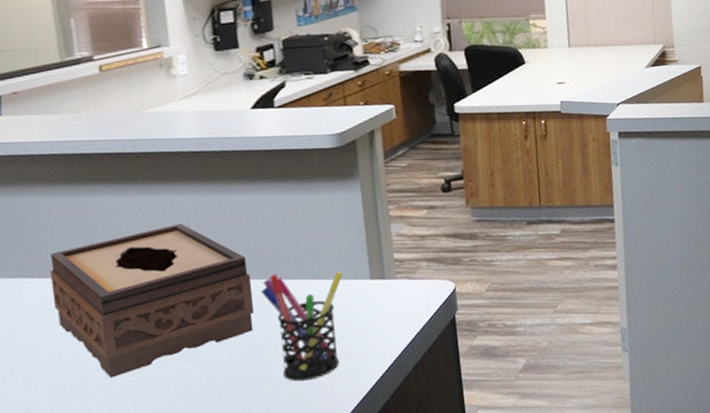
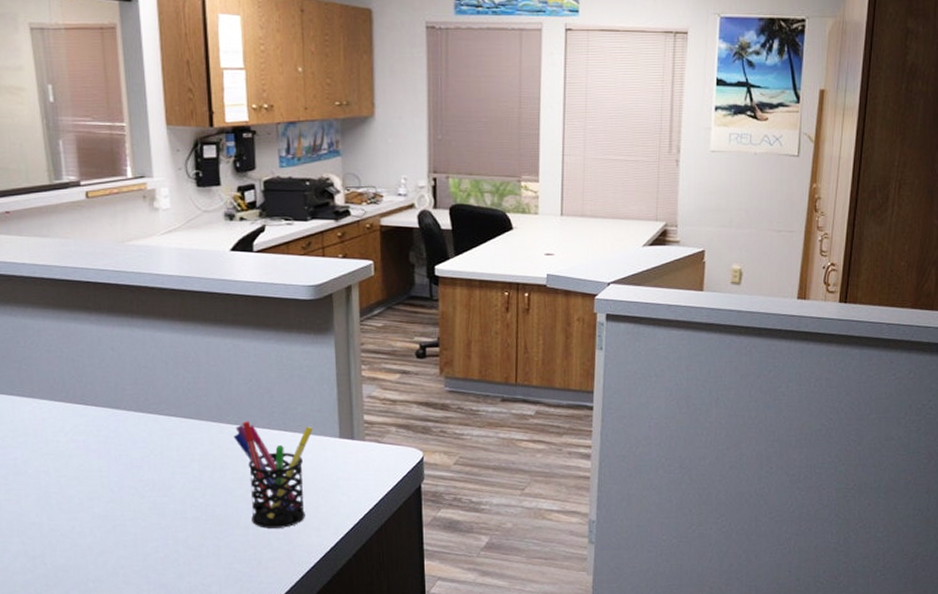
tissue box: present [50,224,254,378] -> none [40,361,227,501]

